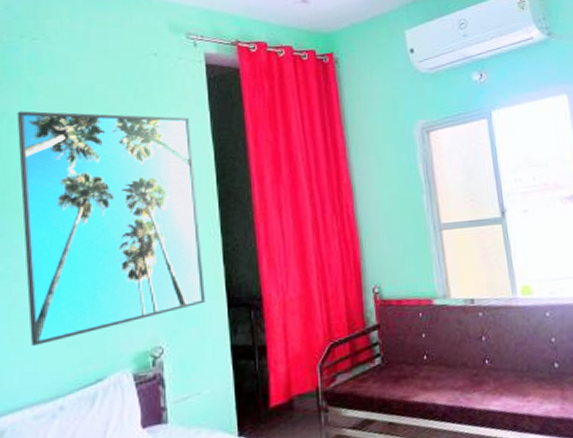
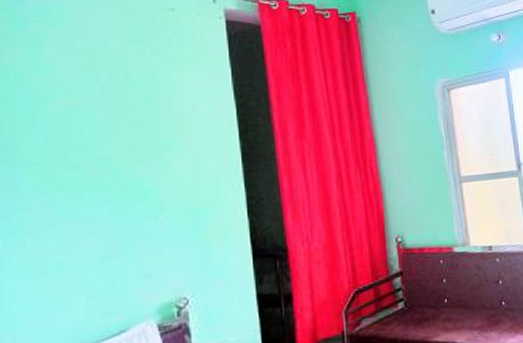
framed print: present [17,111,205,346] -> none [25,64,230,300]

